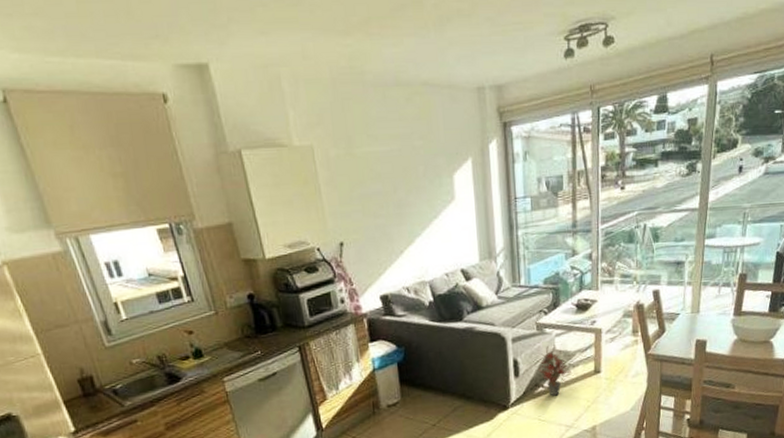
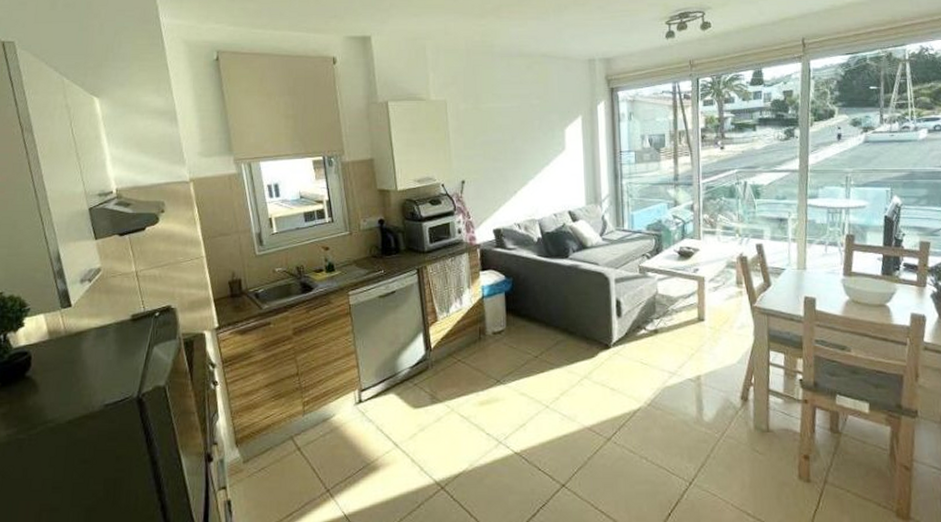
potted plant: present [538,345,571,396] -> none [641,289,674,340]

